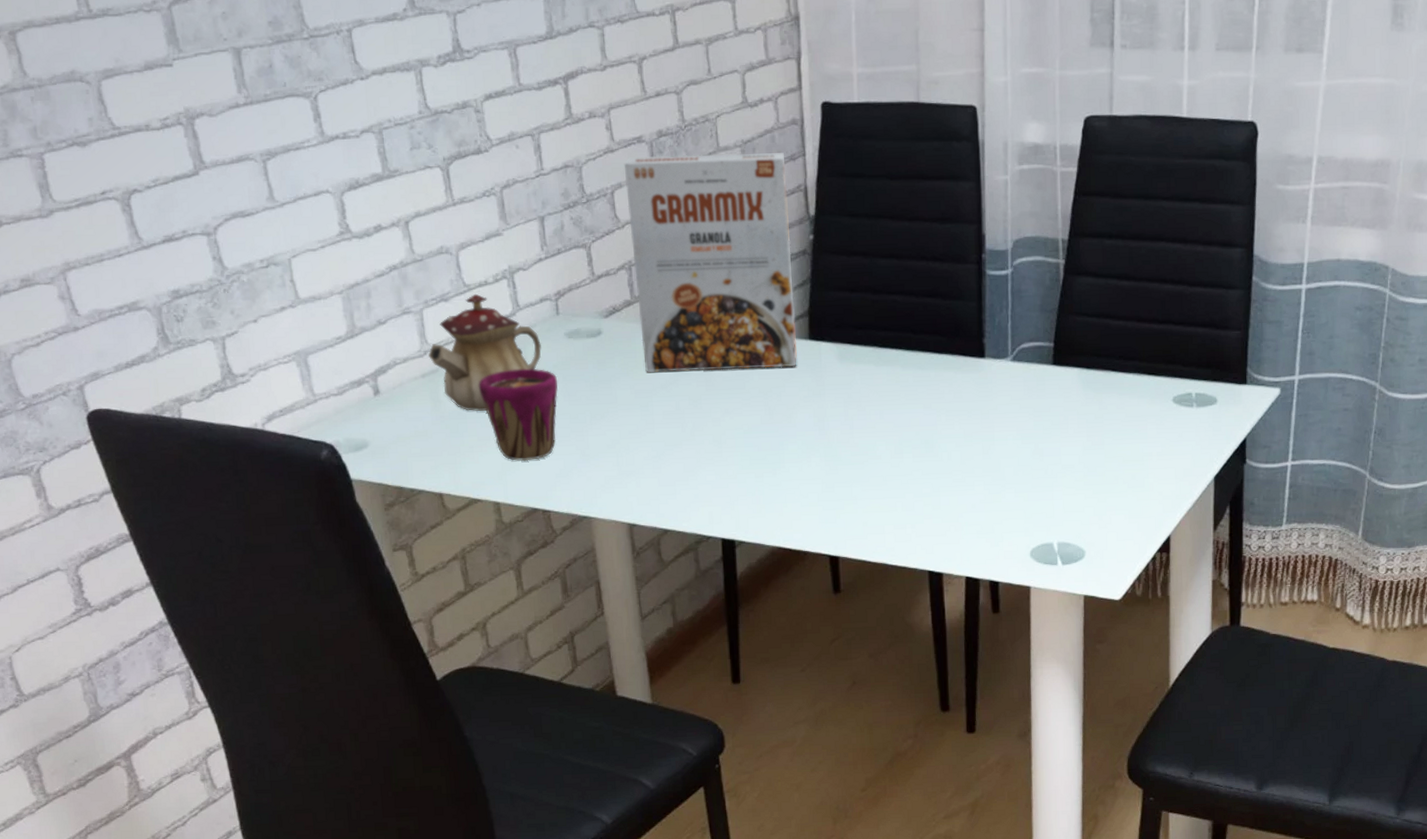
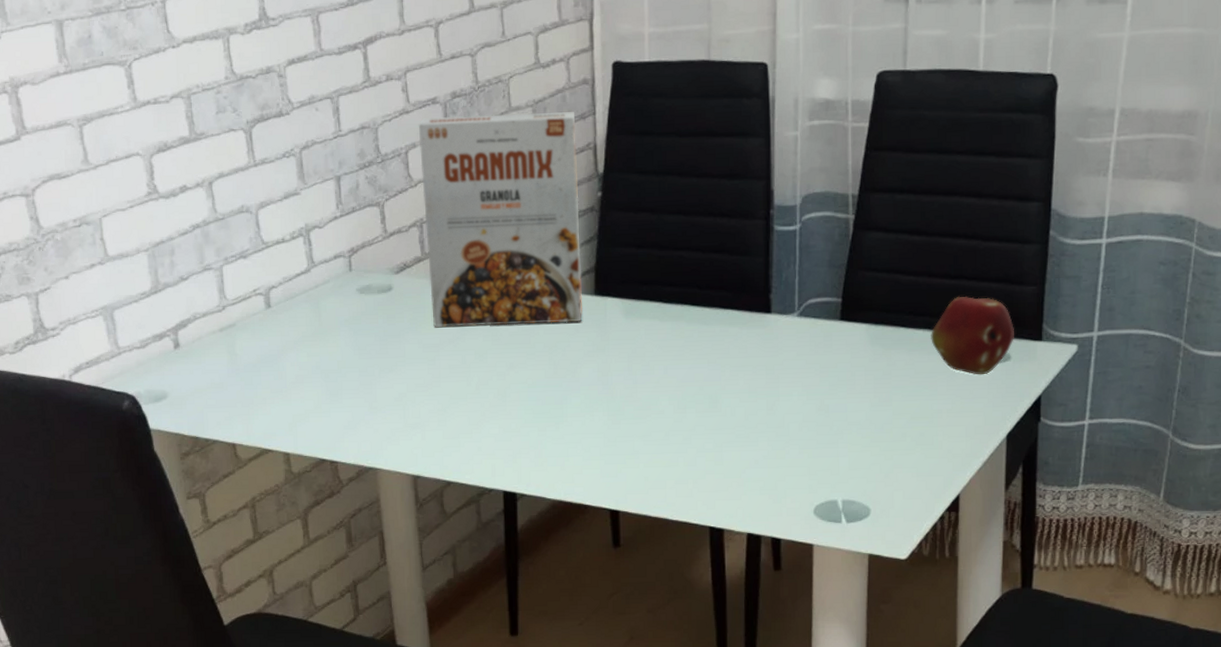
teapot: present [428,293,541,411] -> none [227,250,334,364]
cup: present [478,368,558,462] -> none [272,323,349,413]
fruit: none [1140,340,1220,419] -> present [931,296,1014,375]

